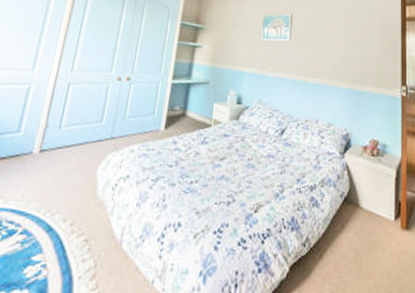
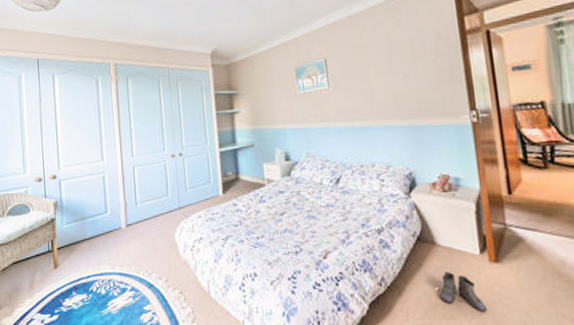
boots: none [354,235,394,281] -> present [437,271,487,313]

